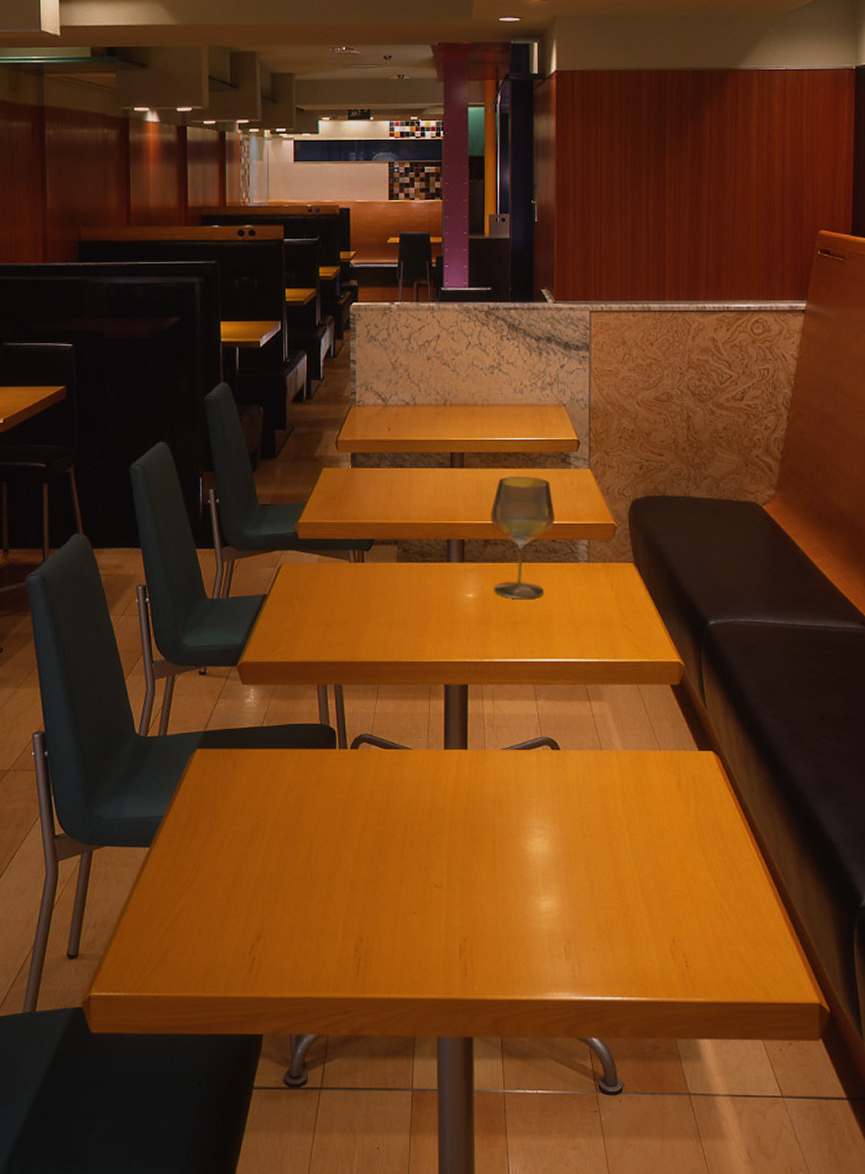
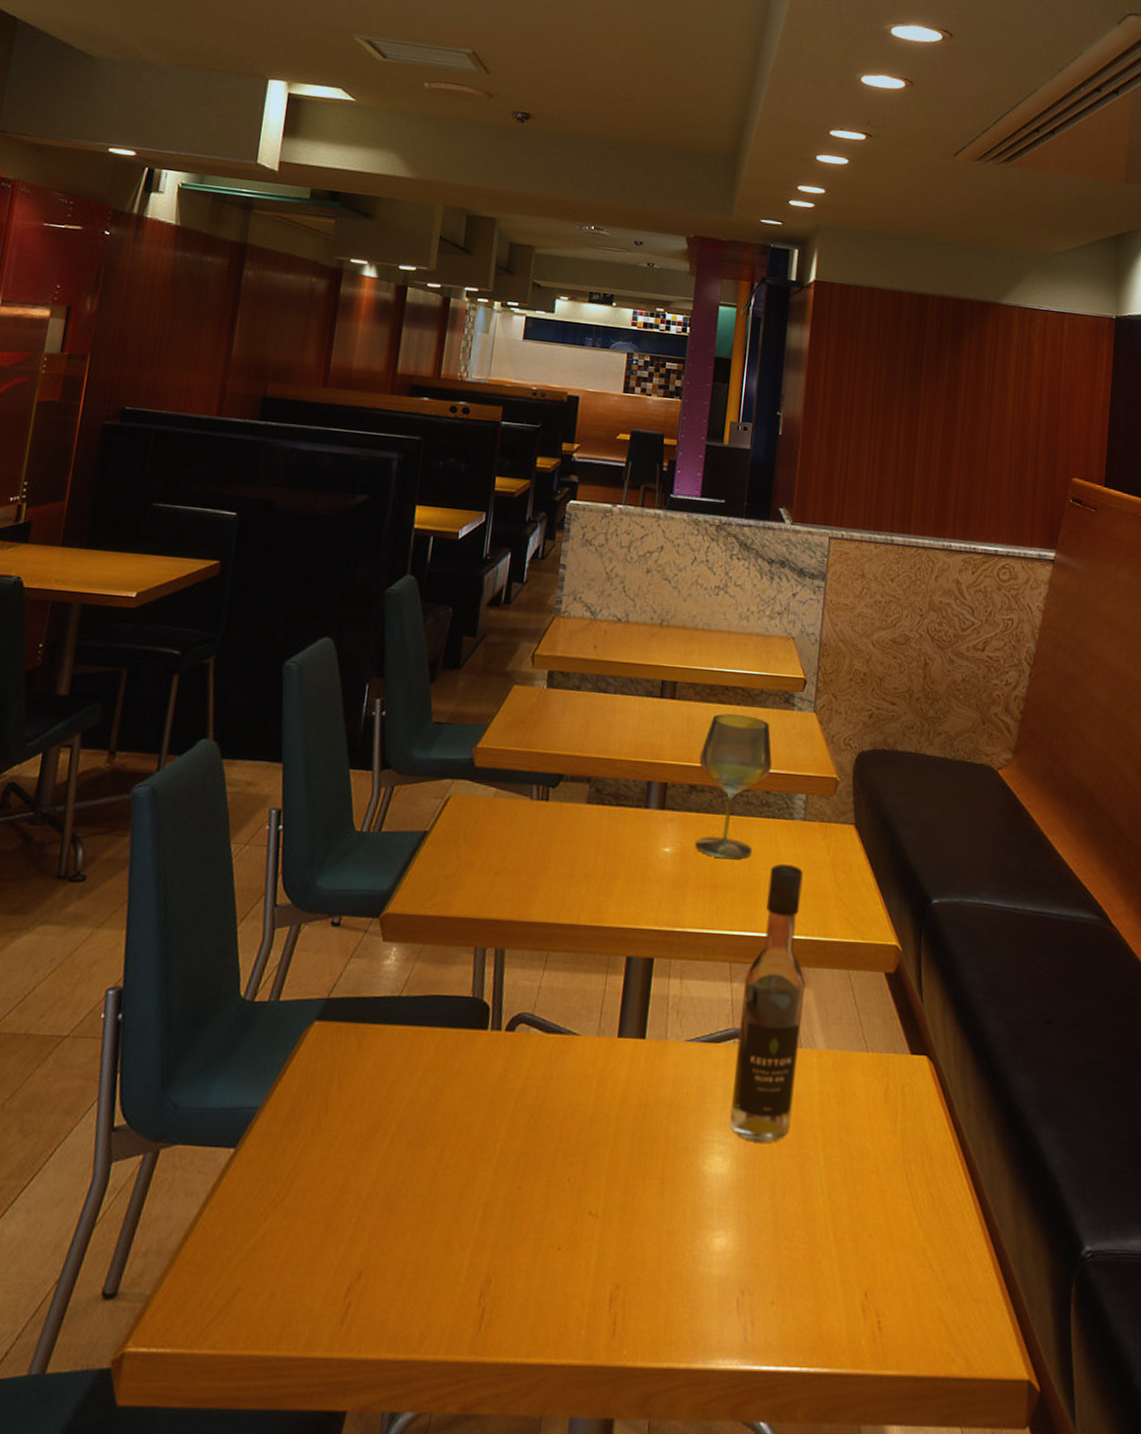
bottle: none [545,601,601,826] -> present [729,864,806,1143]

